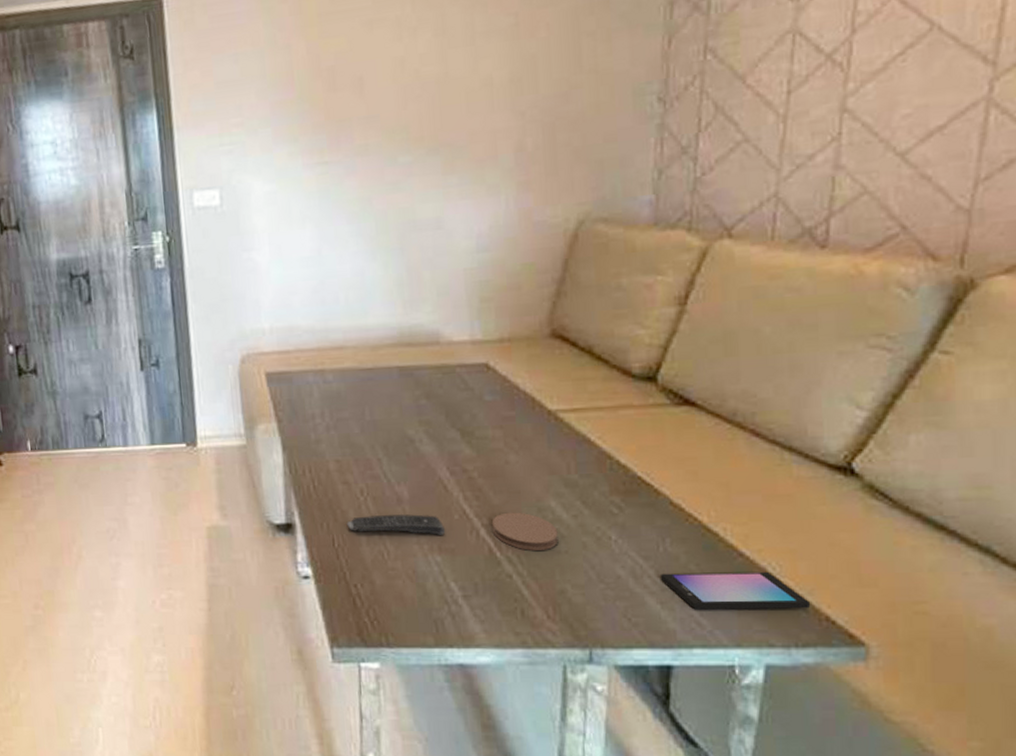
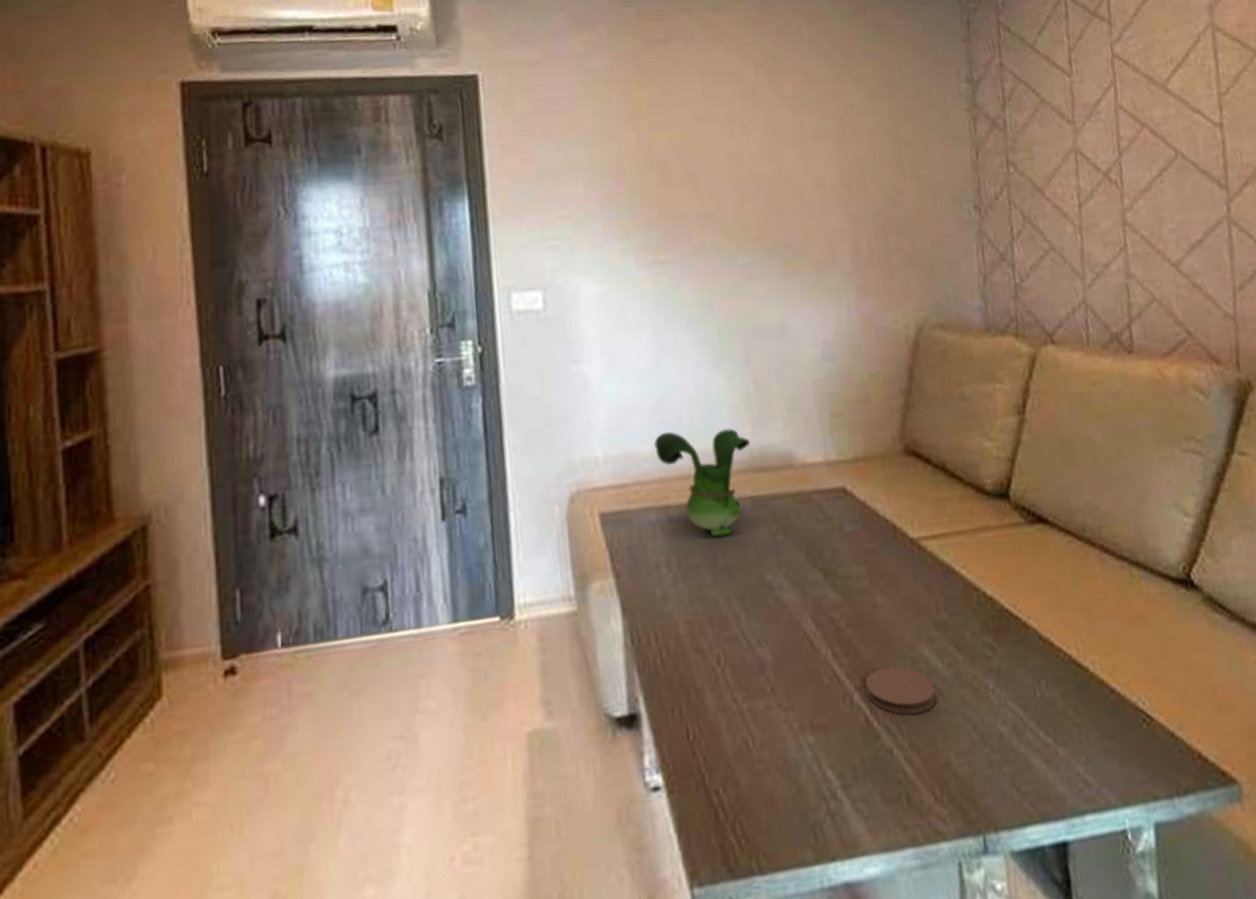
toy figurine: none [314,309,401,397] -> present [654,428,751,538]
remote control: present [346,513,446,535] -> none [702,682,816,716]
smartphone: present [660,571,811,610] -> none [1041,708,1183,766]

